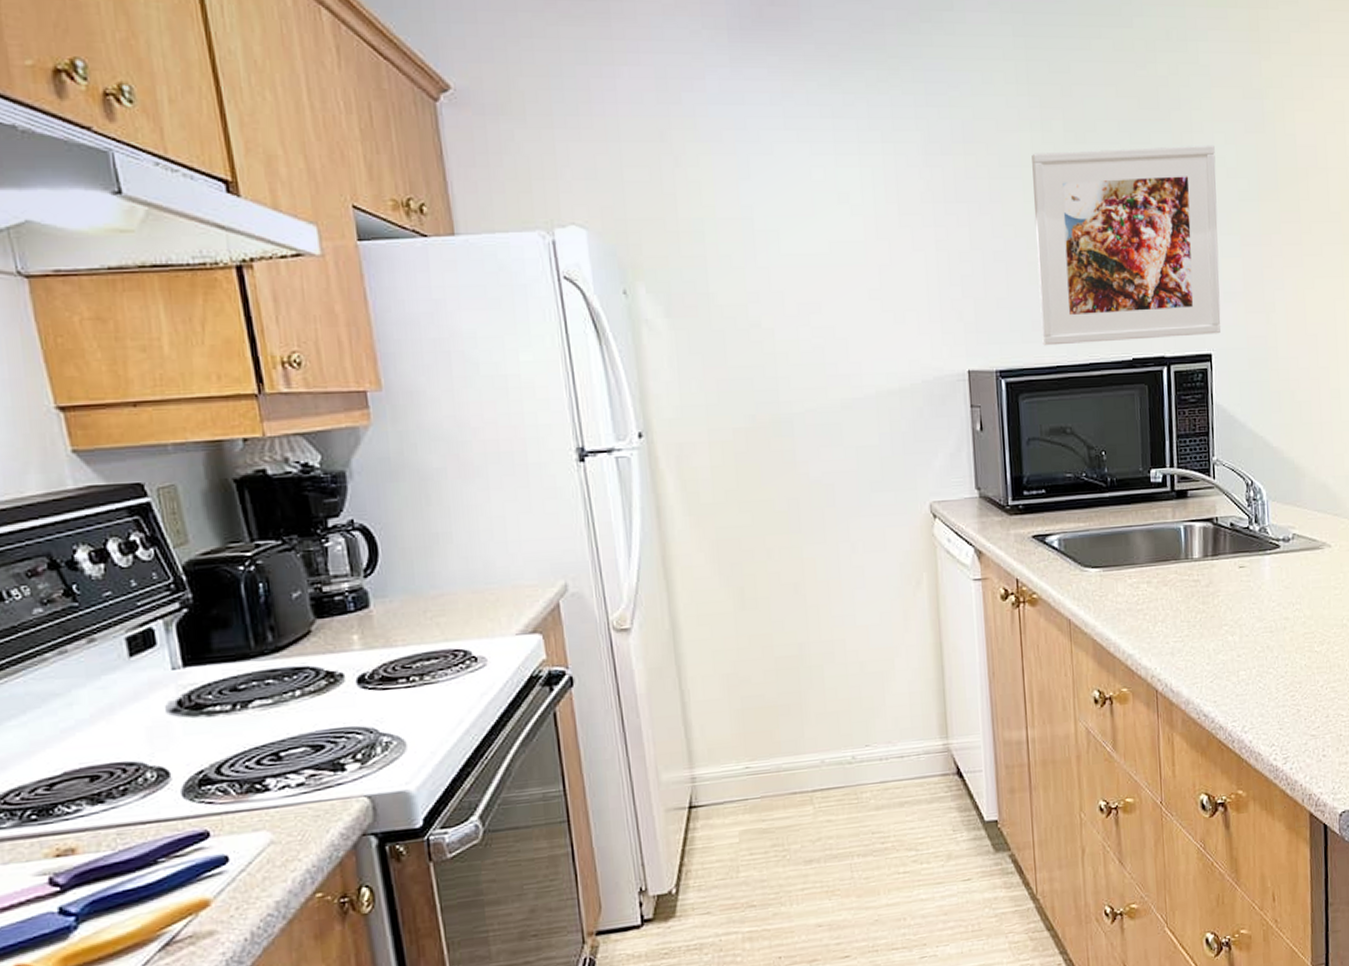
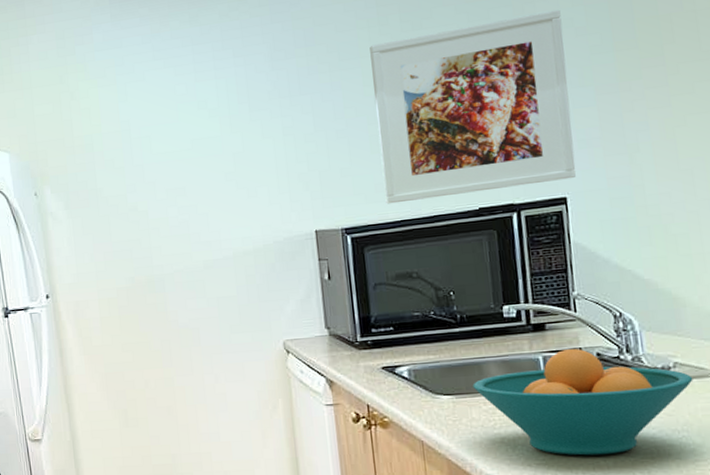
fruit bowl: none [1119,517,1307,631] -> present [472,348,693,456]

